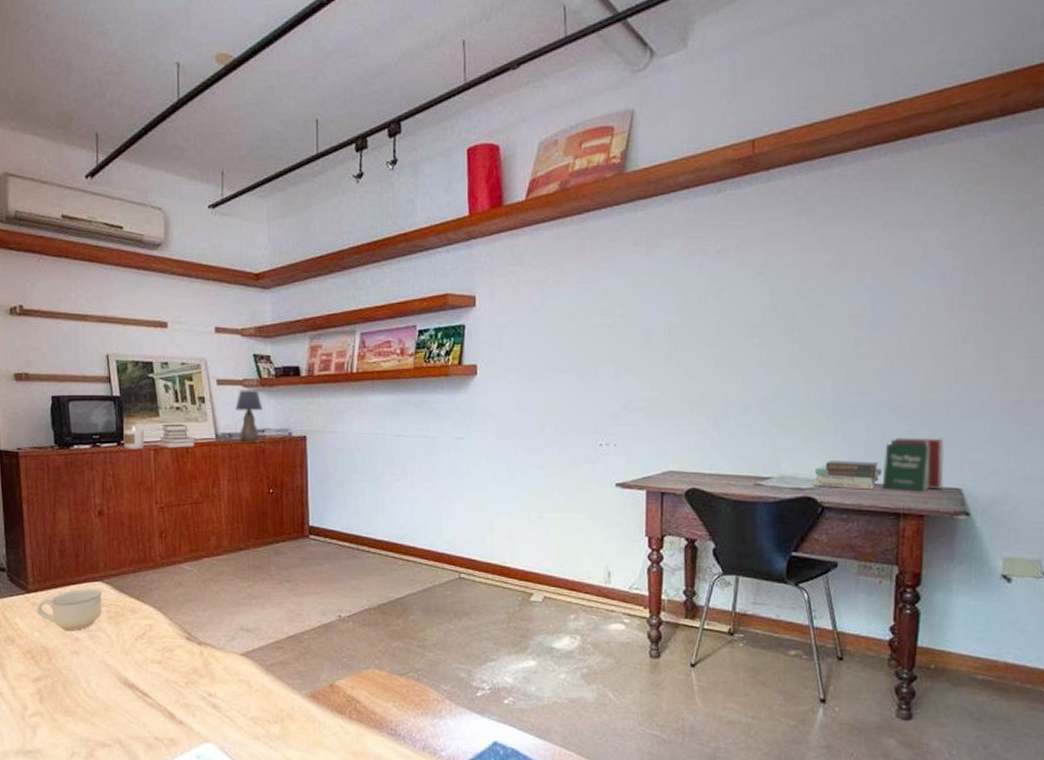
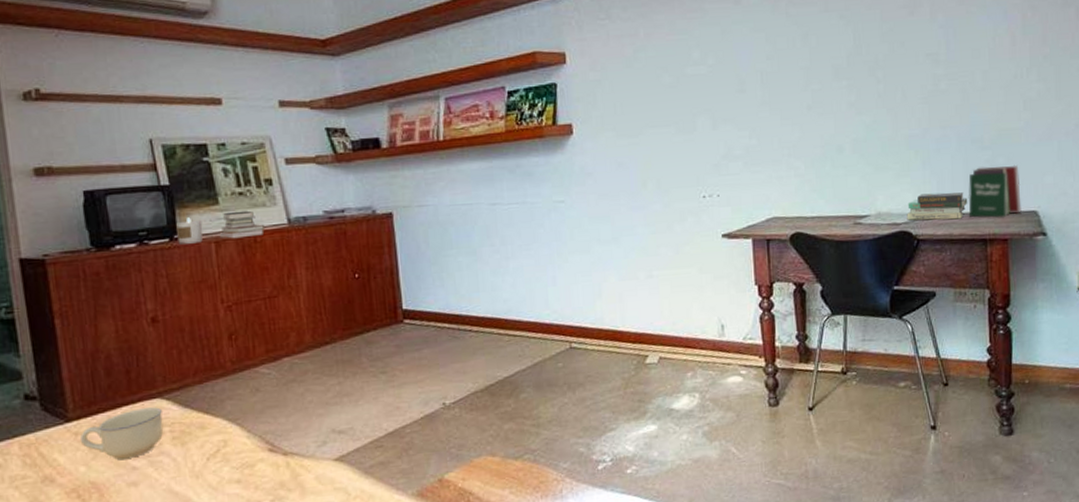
table lamp: present [234,389,264,443] -> none [307,166,342,226]

